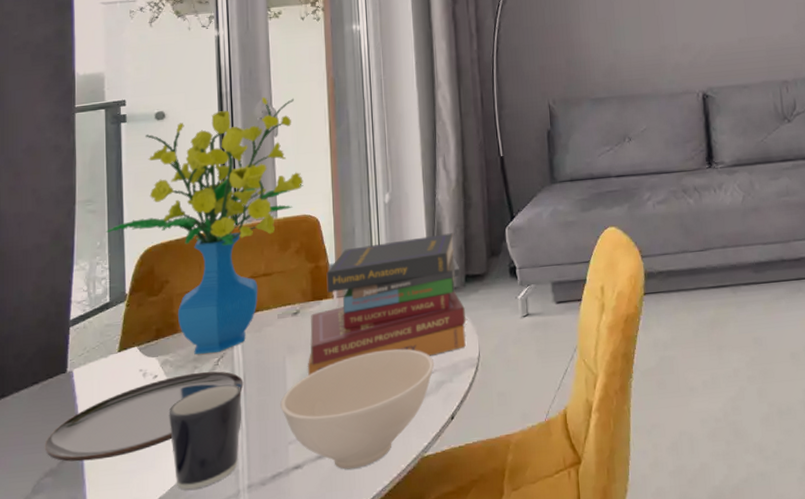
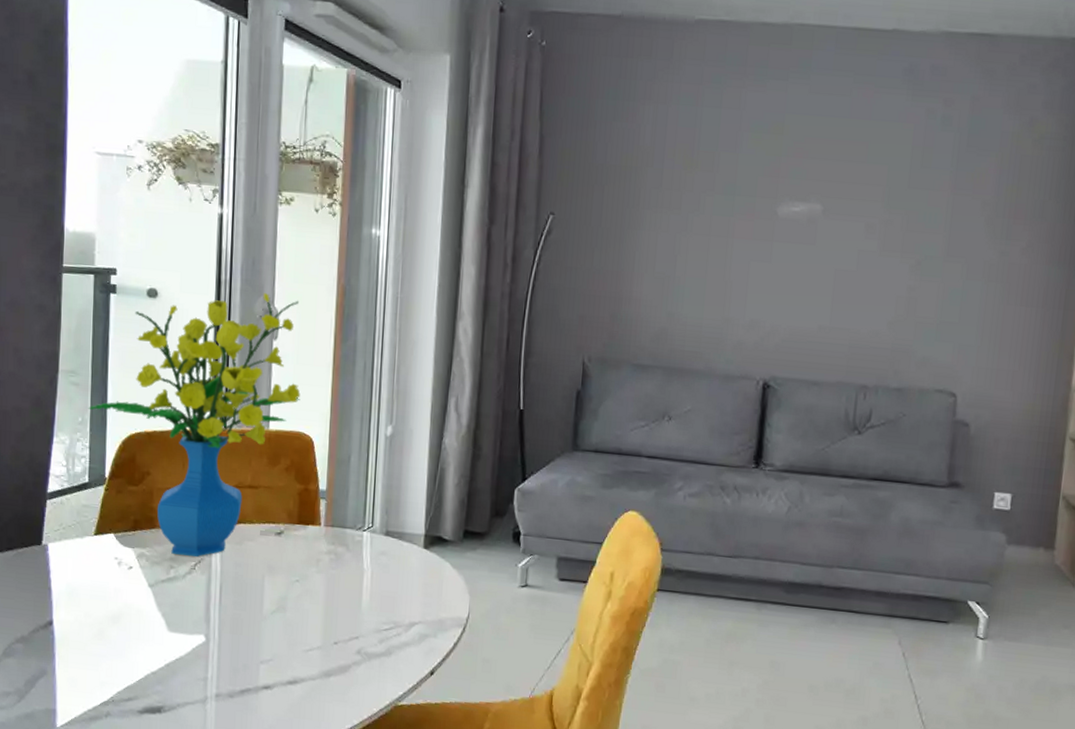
plate: present [44,371,244,462] -> none [17,571,220,638]
mug: present [168,384,242,490] -> none [141,589,217,687]
bowl: present [280,349,435,470] -> none [255,589,420,702]
books: present [308,233,466,375] -> none [287,477,460,607]

